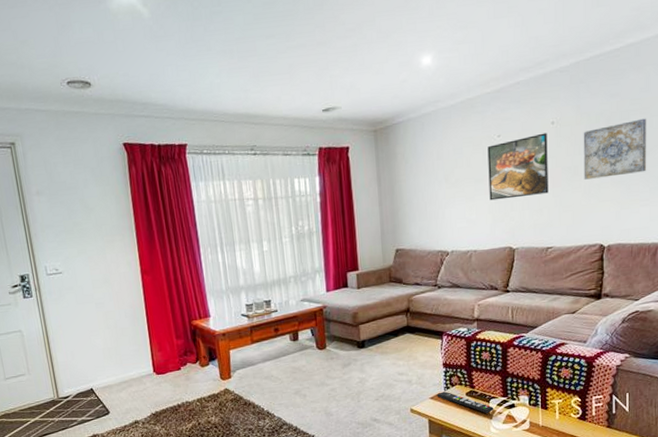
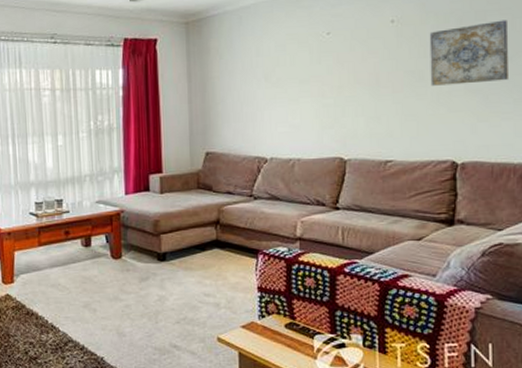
remote control: present [437,391,494,413] -> none [249,320,320,351]
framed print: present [487,132,549,201] -> none [315,32,388,104]

